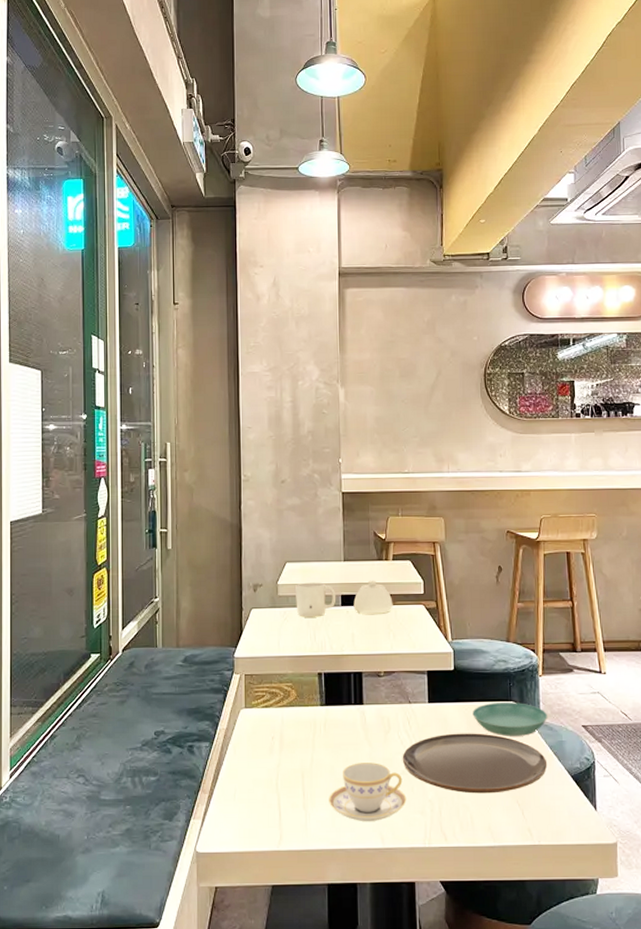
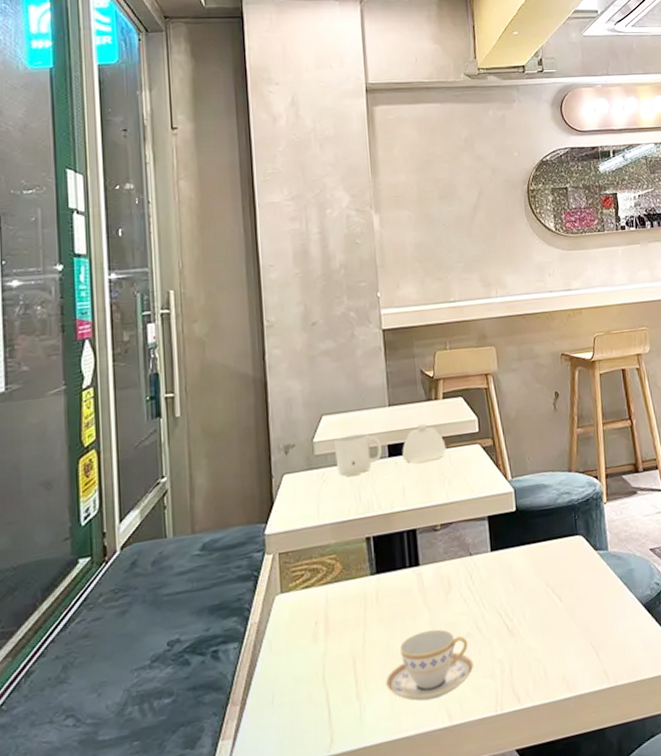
plate: present [402,733,548,794] -> none [466,574,619,646]
saucer: present [472,701,548,736] -> none [538,535,616,575]

